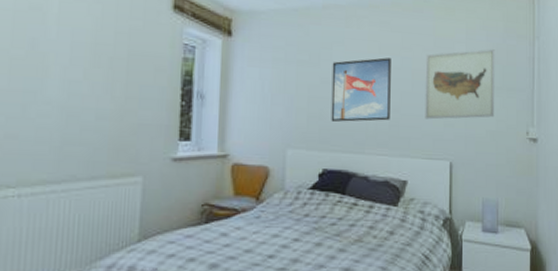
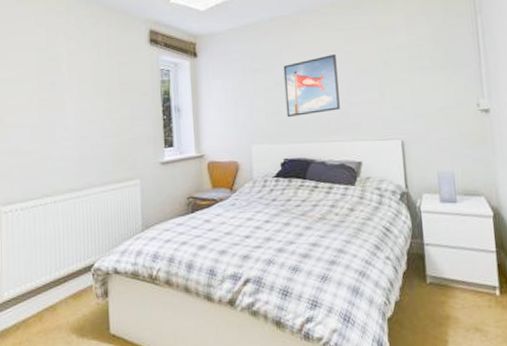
wall art: present [425,49,495,120] -> none [368,31,442,105]

